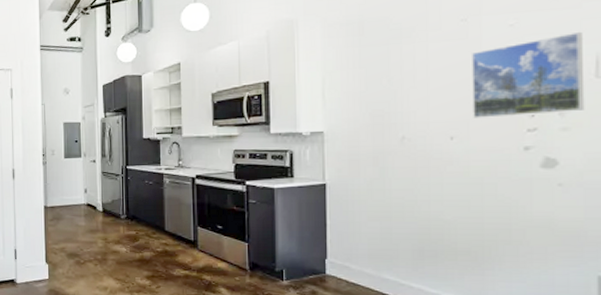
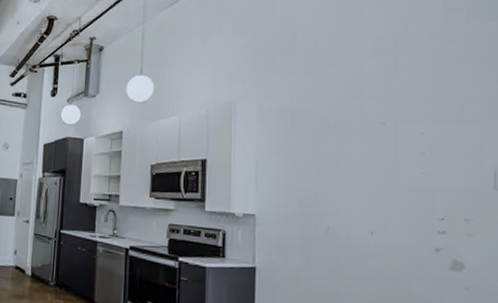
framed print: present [472,32,585,118] -> none [390,146,486,220]

